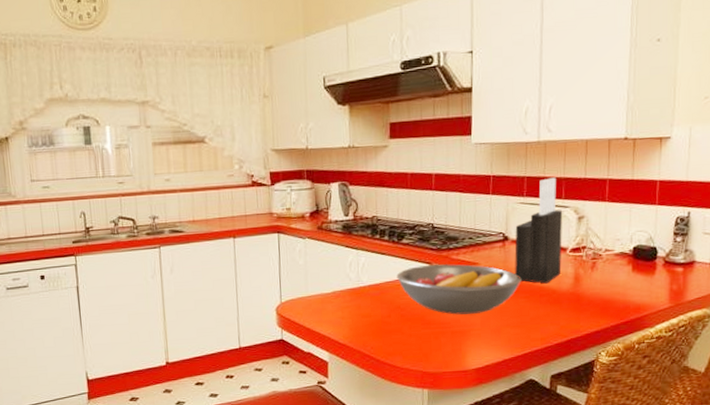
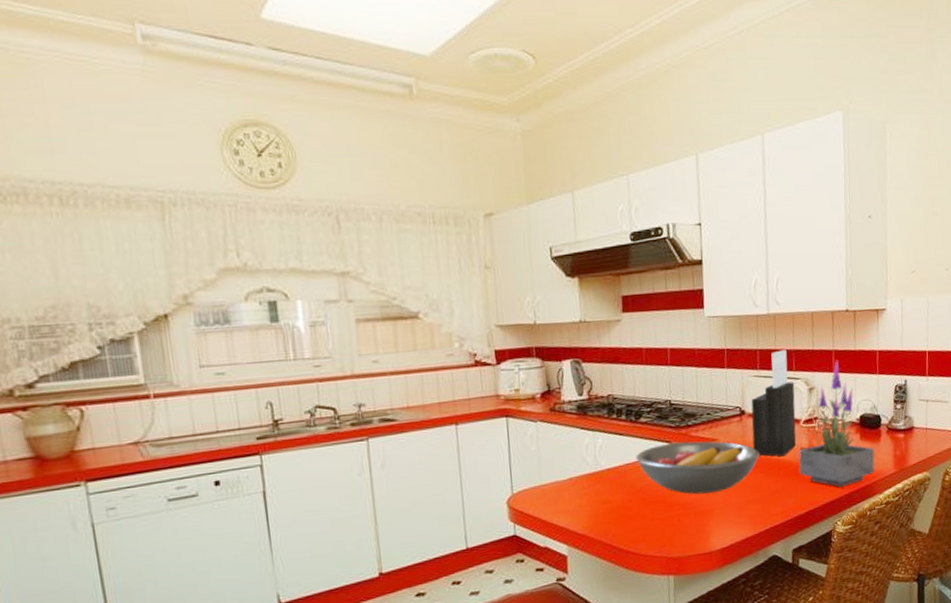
potted plant: none [562,189,648,318] -> present [798,360,875,487]

